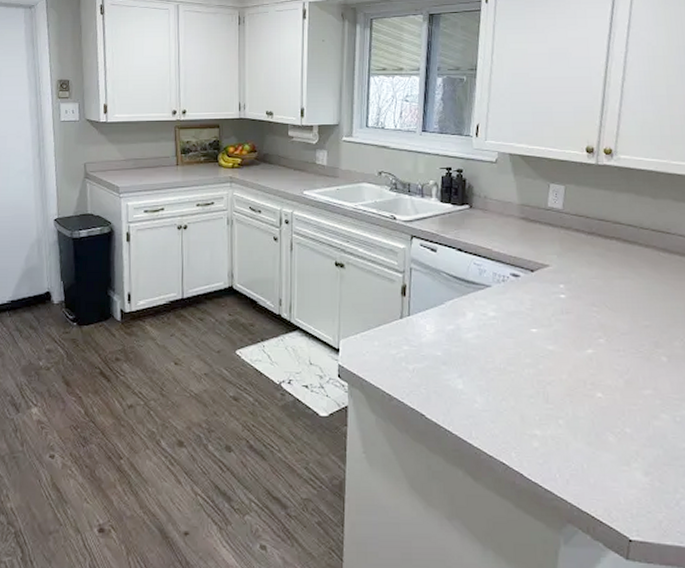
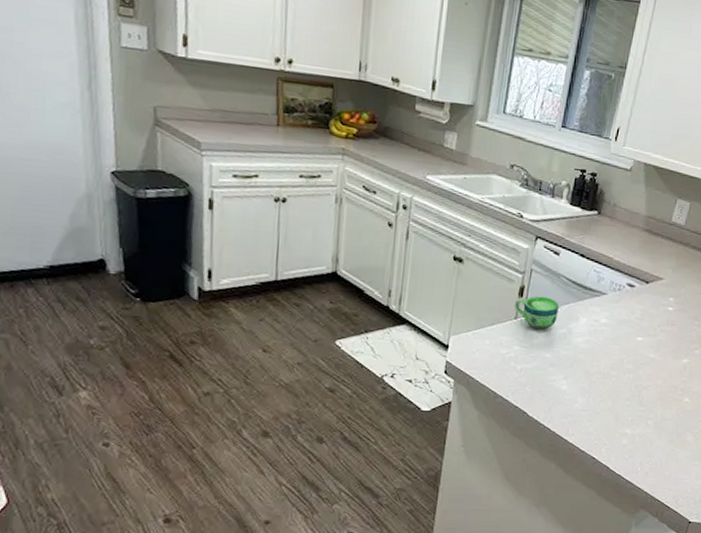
cup: none [398,294,443,327] -> present [514,296,559,330]

